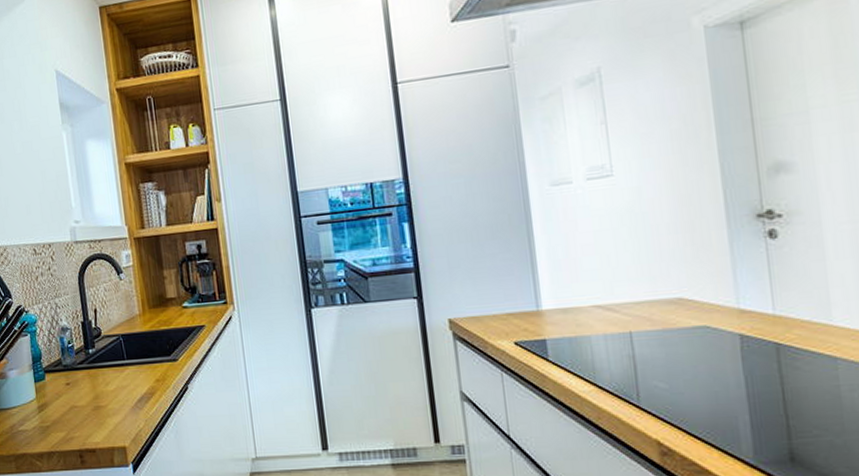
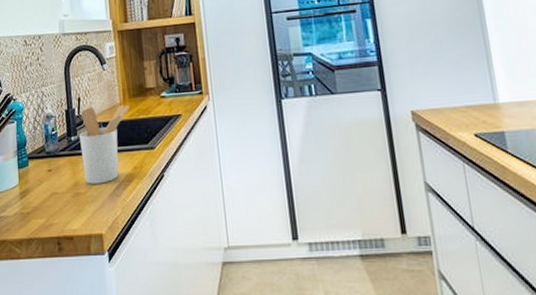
utensil holder: none [97,315,150,397] -> present [79,104,130,184]

